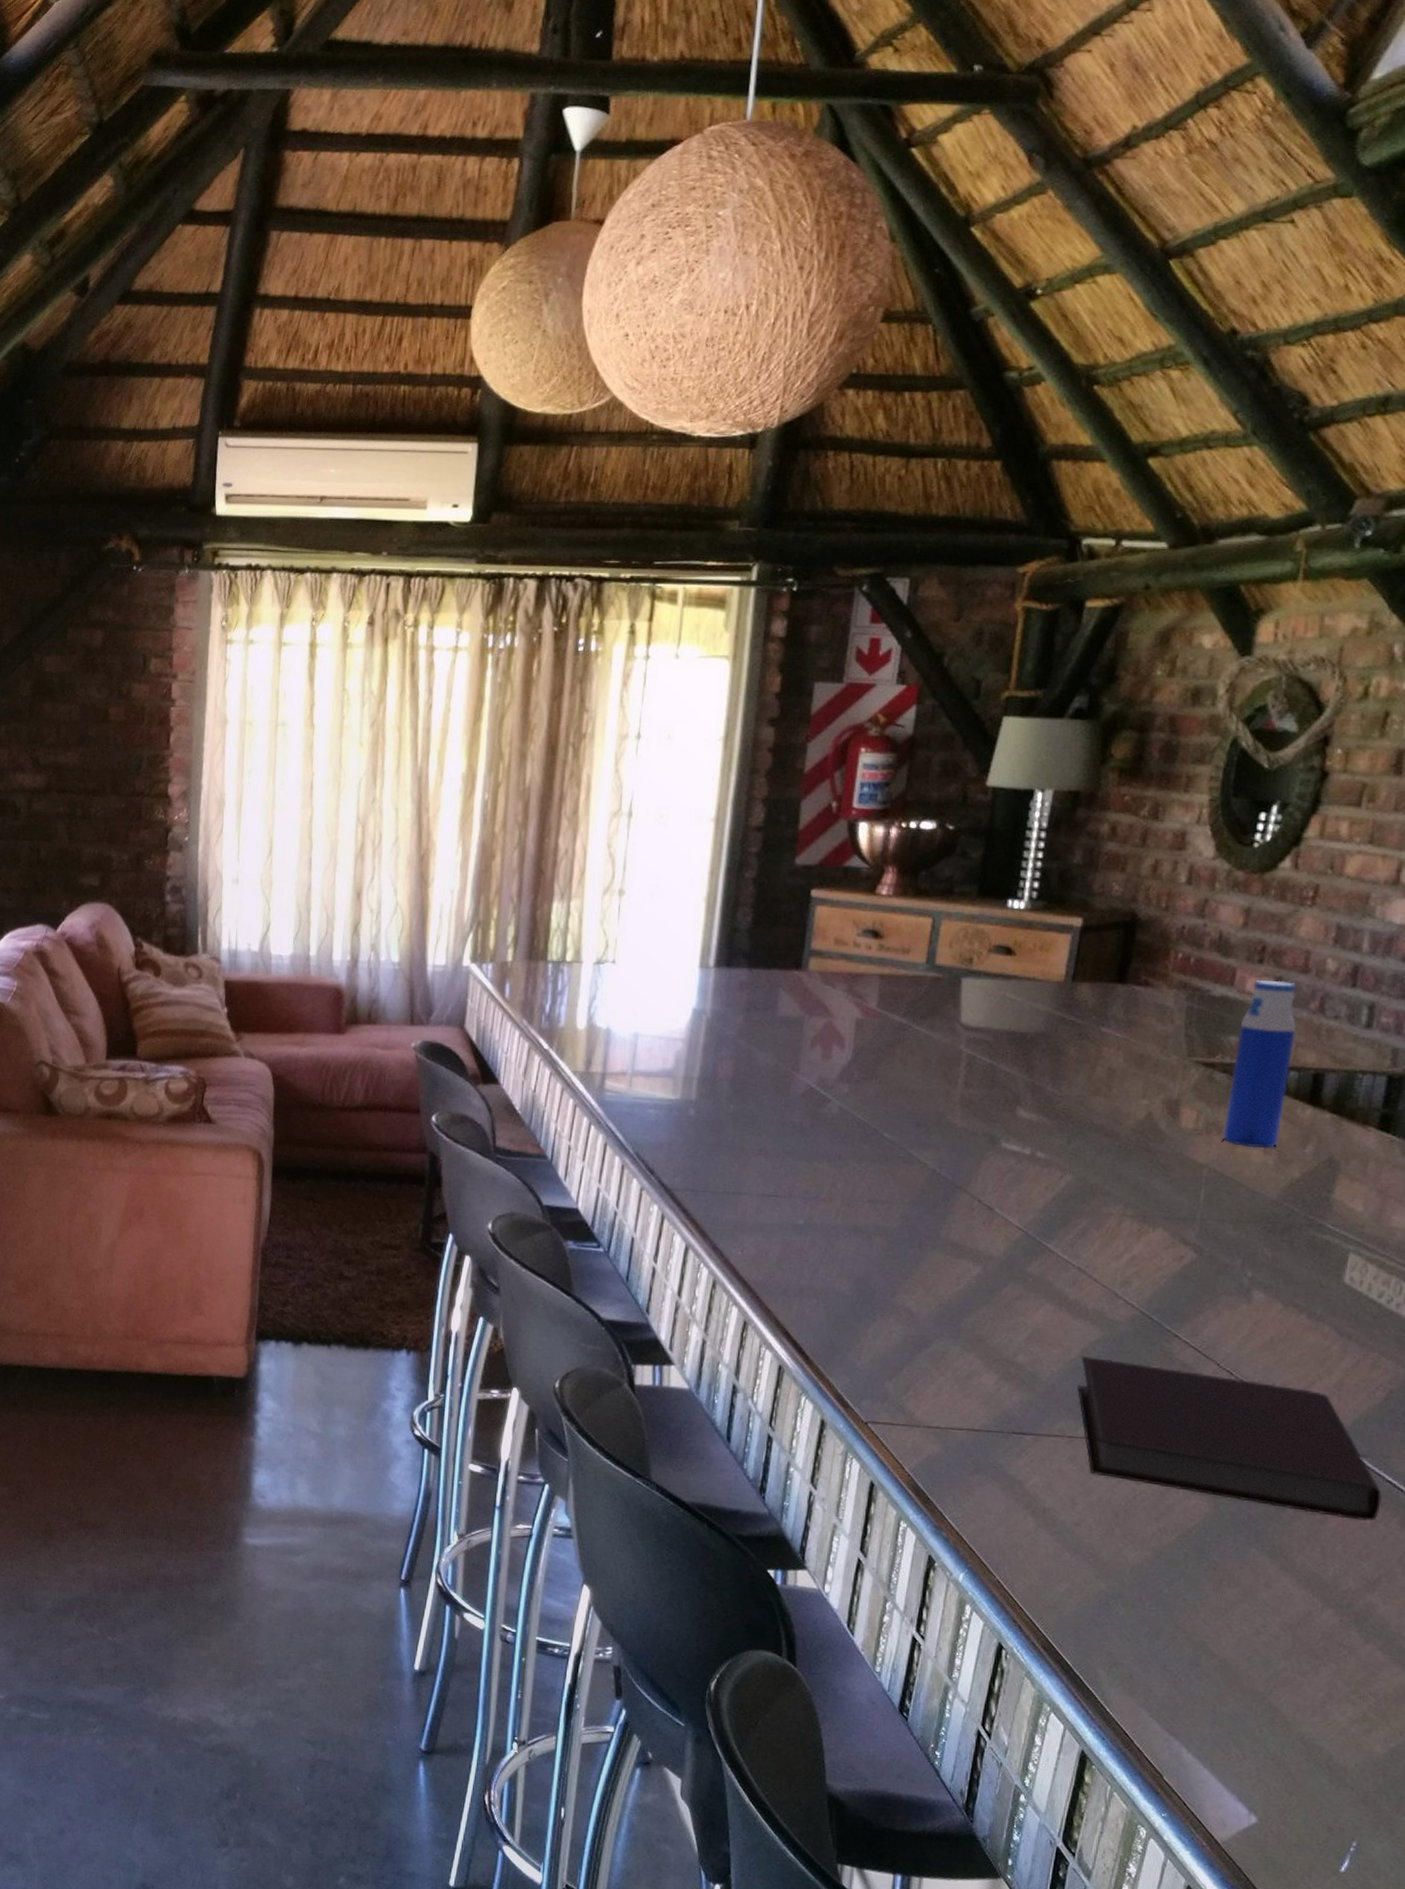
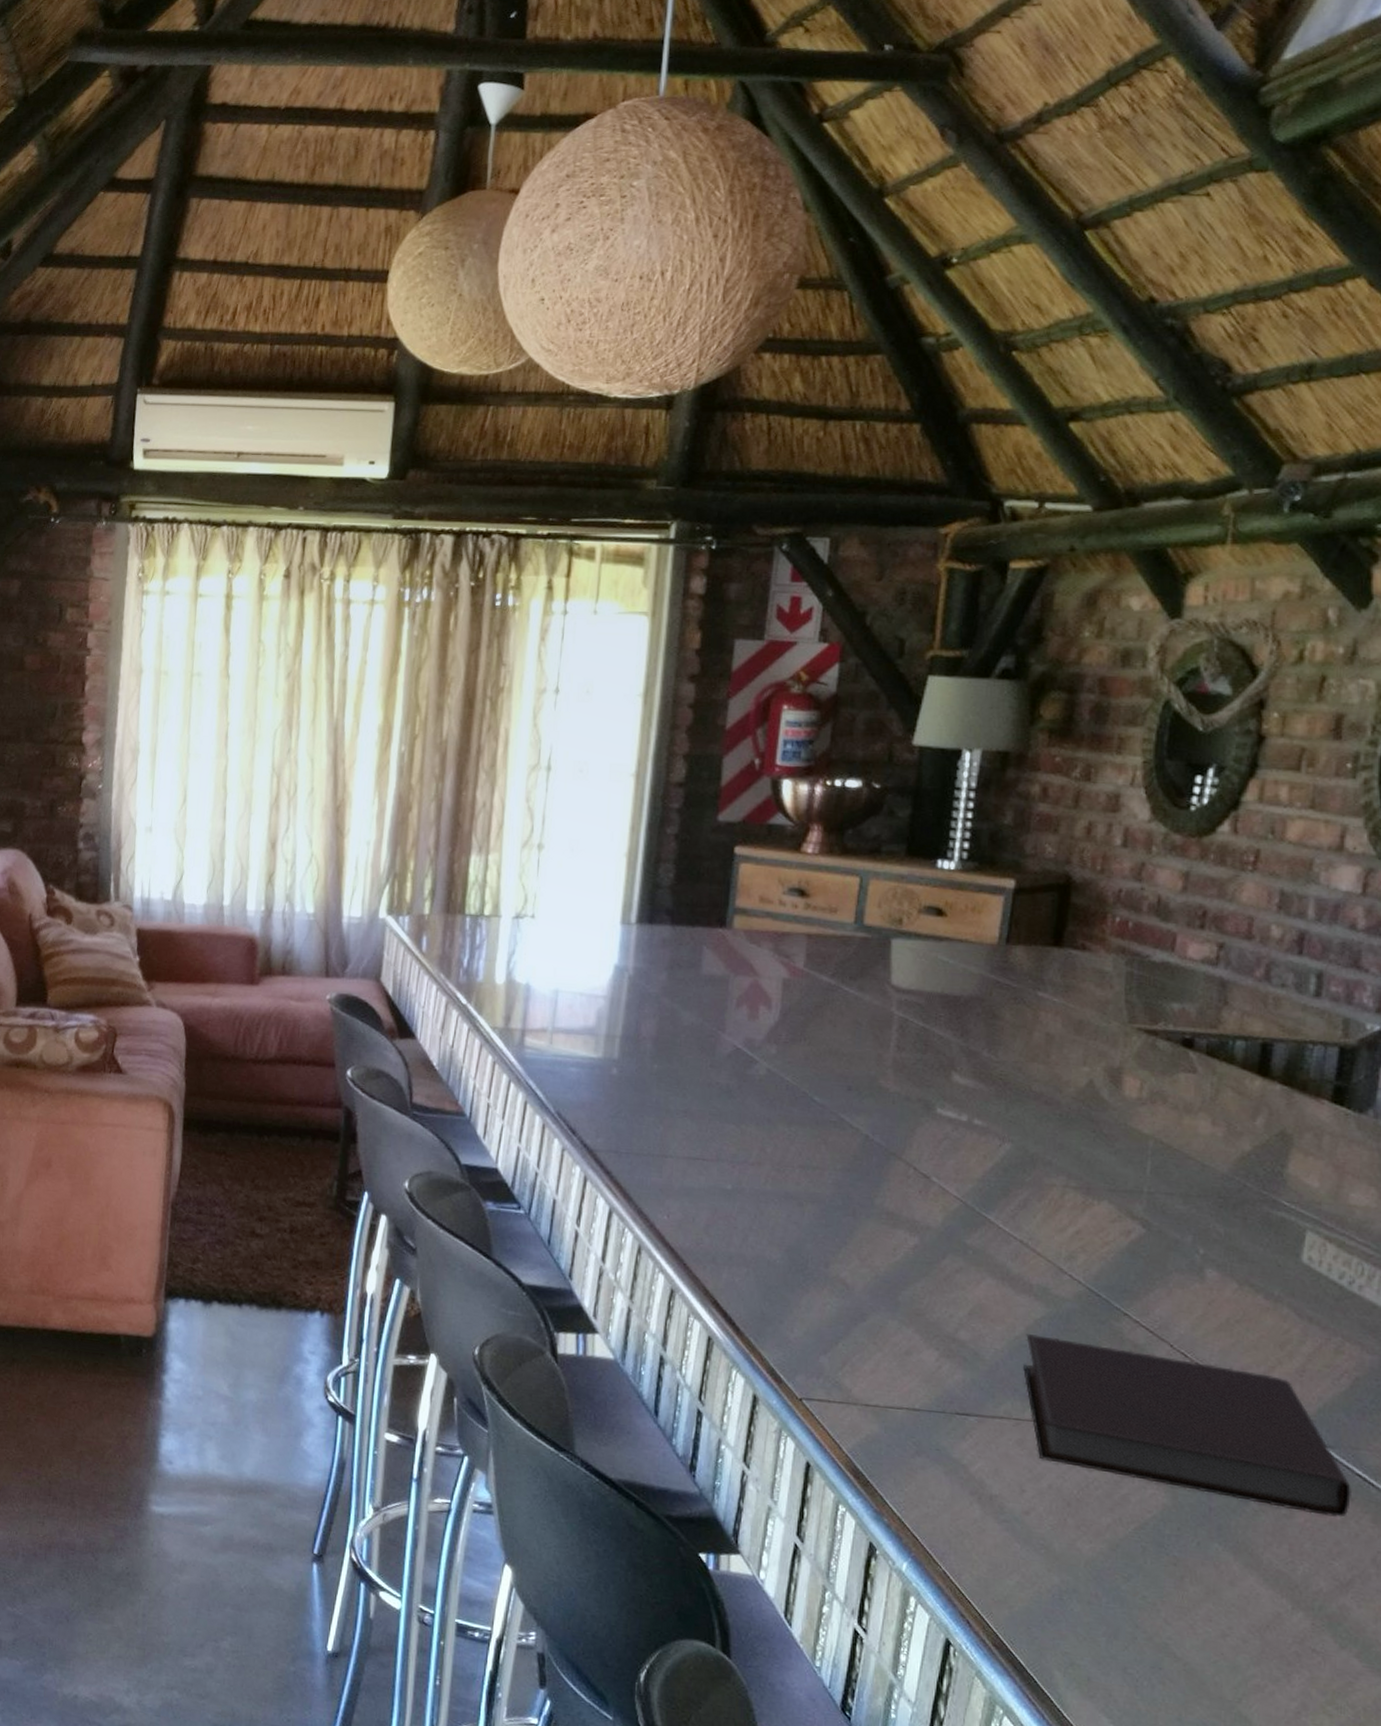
water bottle: present [1222,980,1297,1149] -> none [1167,946,1242,1120]

